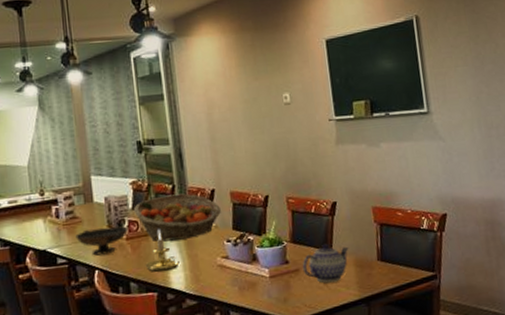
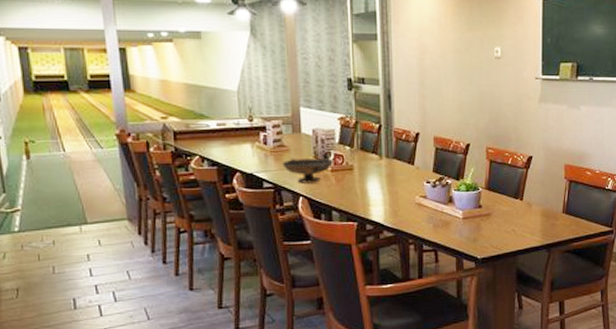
fruit basket: present [134,193,221,242] -> none [340,134,423,177]
candle holder: present [145,229,180,272] -> none [347,165,380,204]
teapot: present [302,243,349,283] -> none [494,193,538,229]

